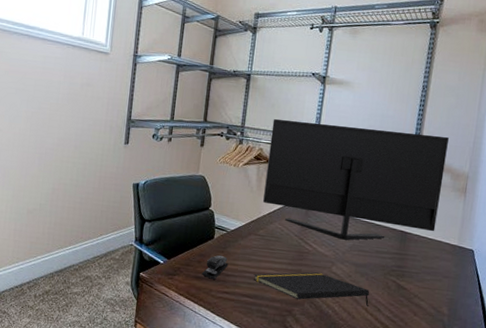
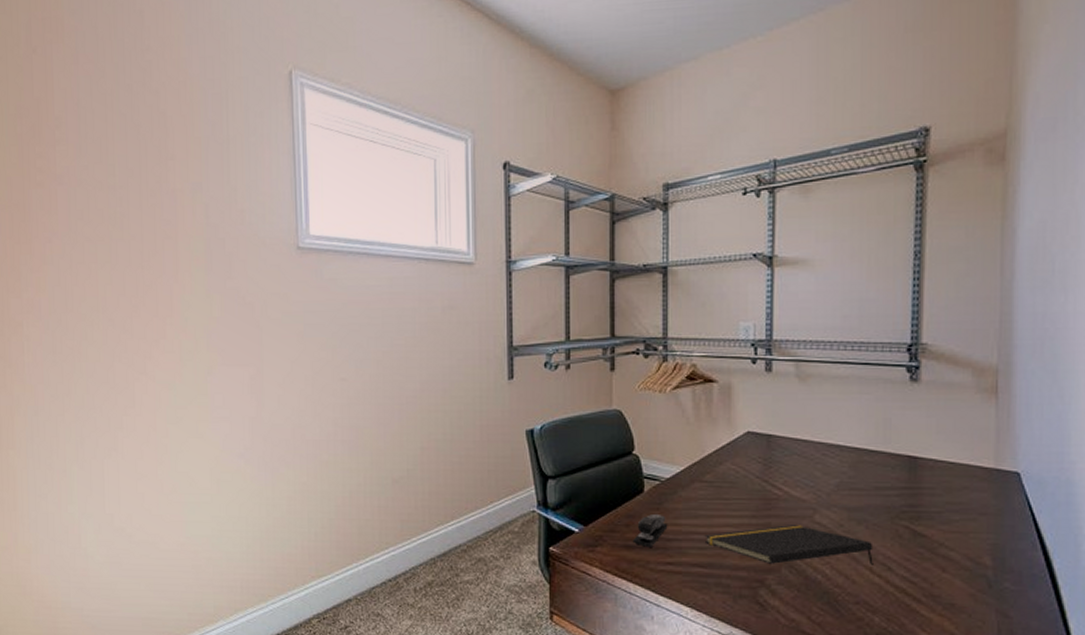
monitor: present [263,118,449,241] -> none [706,317,962,477]

